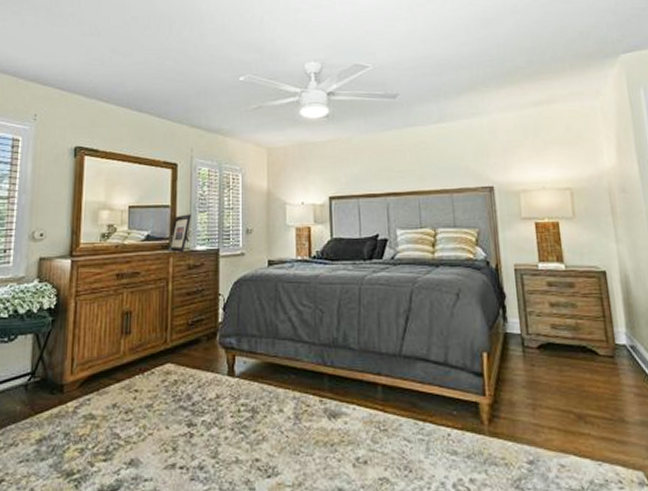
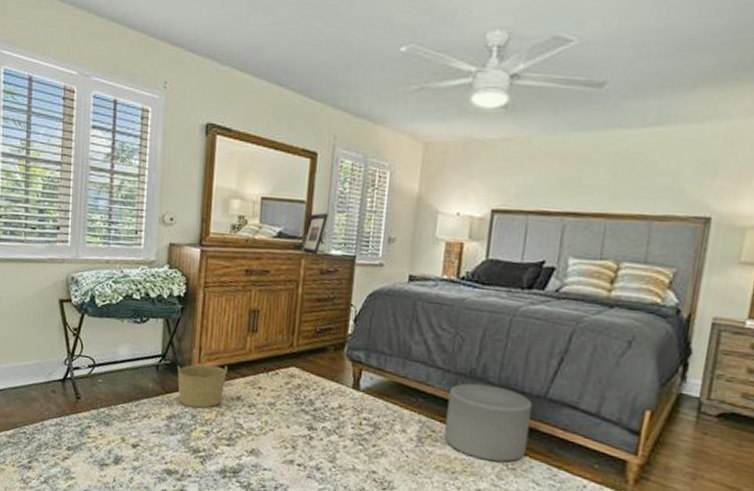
basket: none [48,373,101,425] -> present [177,364,227,409]
pouf: none [317,351,394,426] -> present [444,383,533,462]

